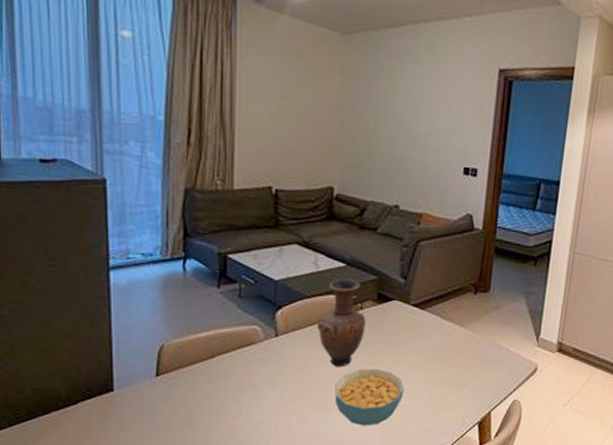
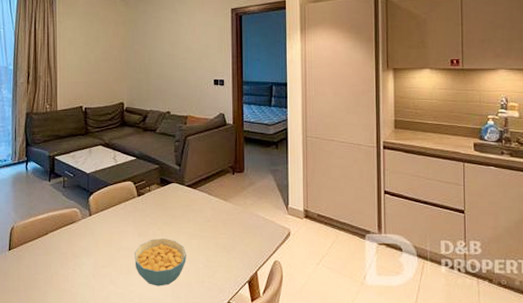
vase: present [317,278,366,368] -> none [118,169,154,238]

